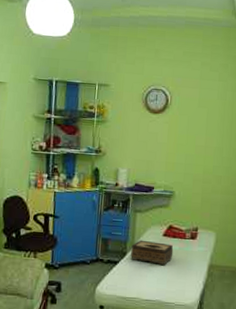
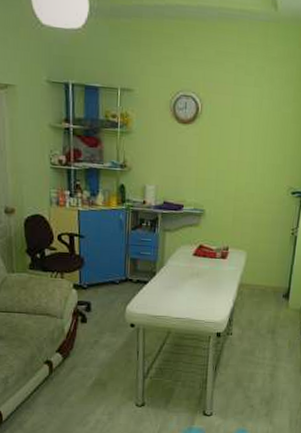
tissue box: present [130,240,174,265] -> none [160,259,204,284]

